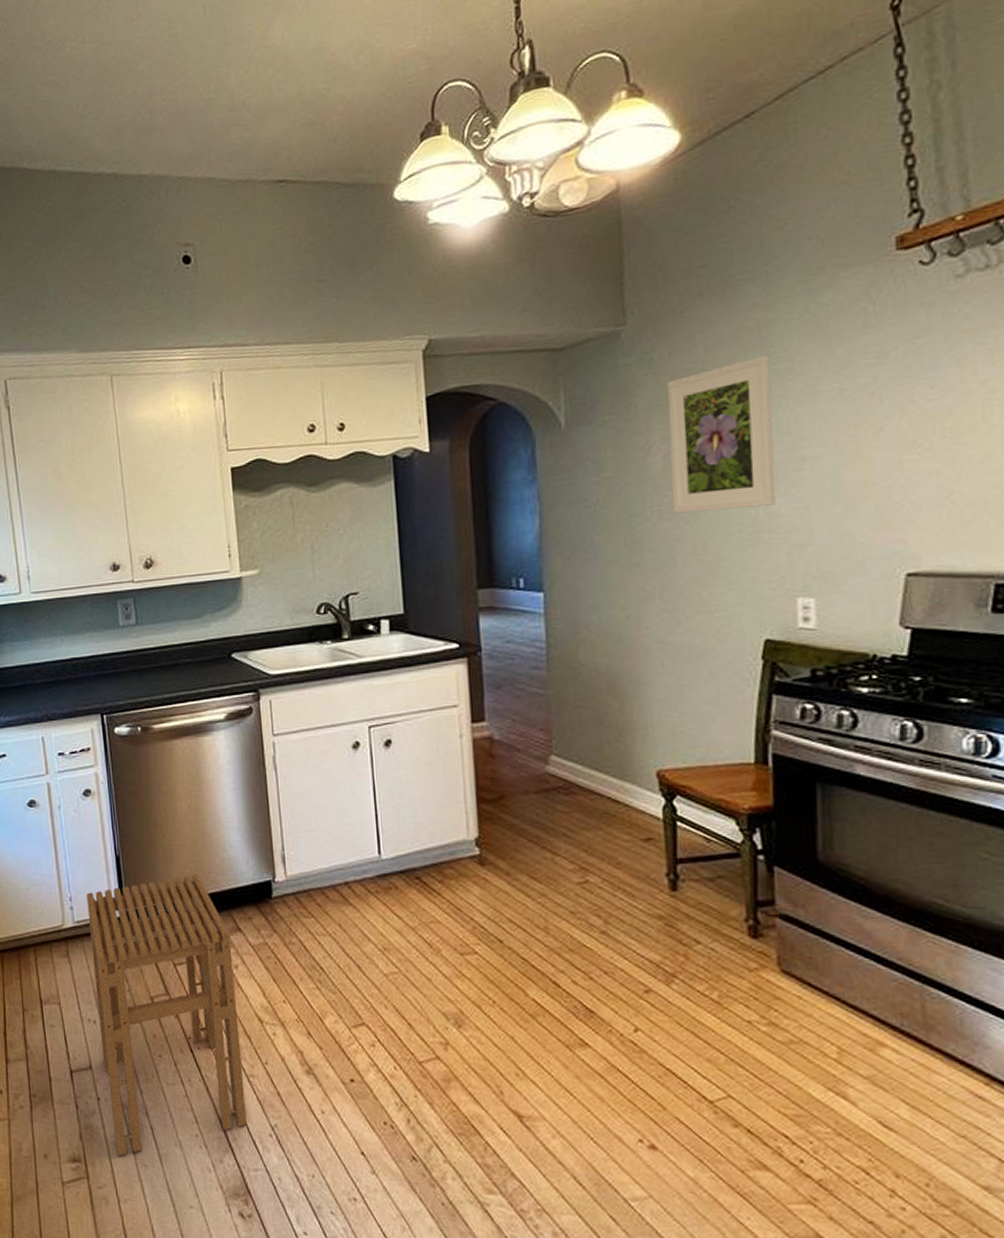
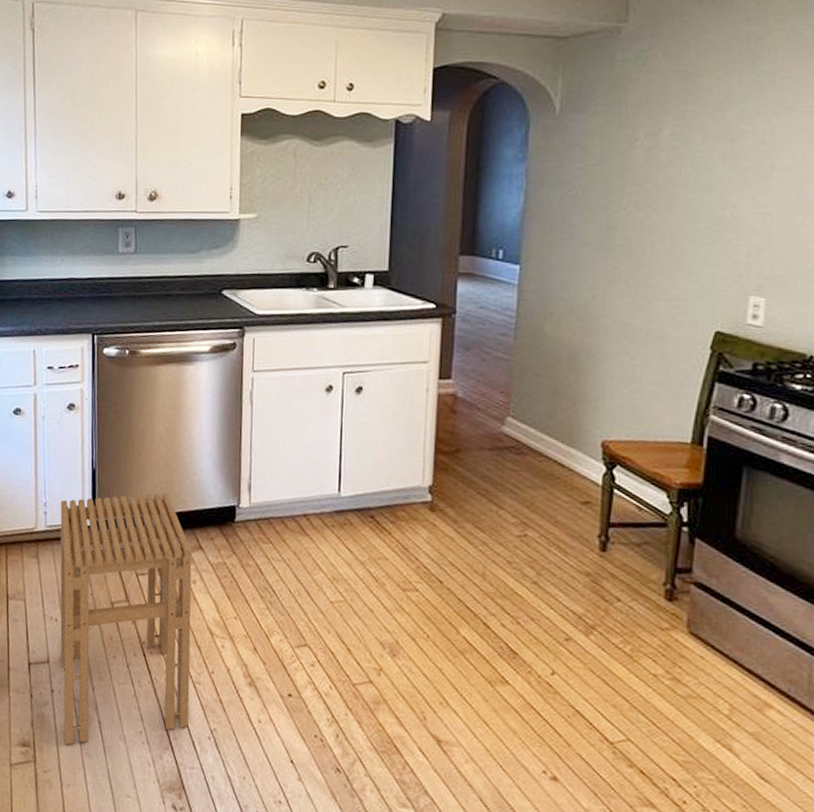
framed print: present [667,355,775,514] -> none [648,66,755,208]

